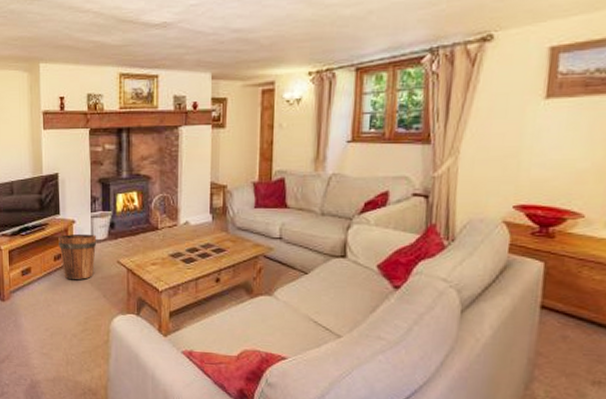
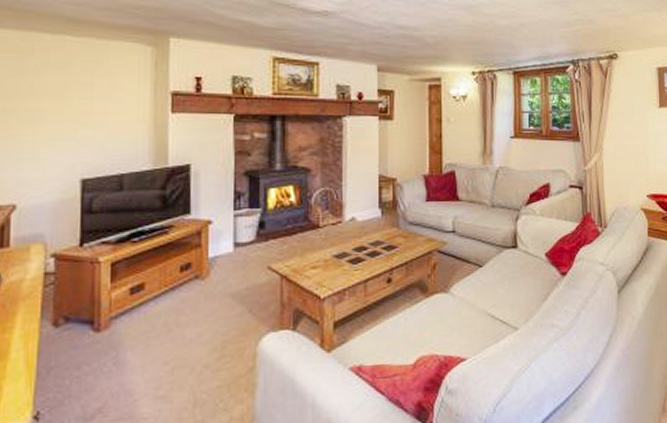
bucket: present [58,233,97,279] -> none [187,236,241,294]

